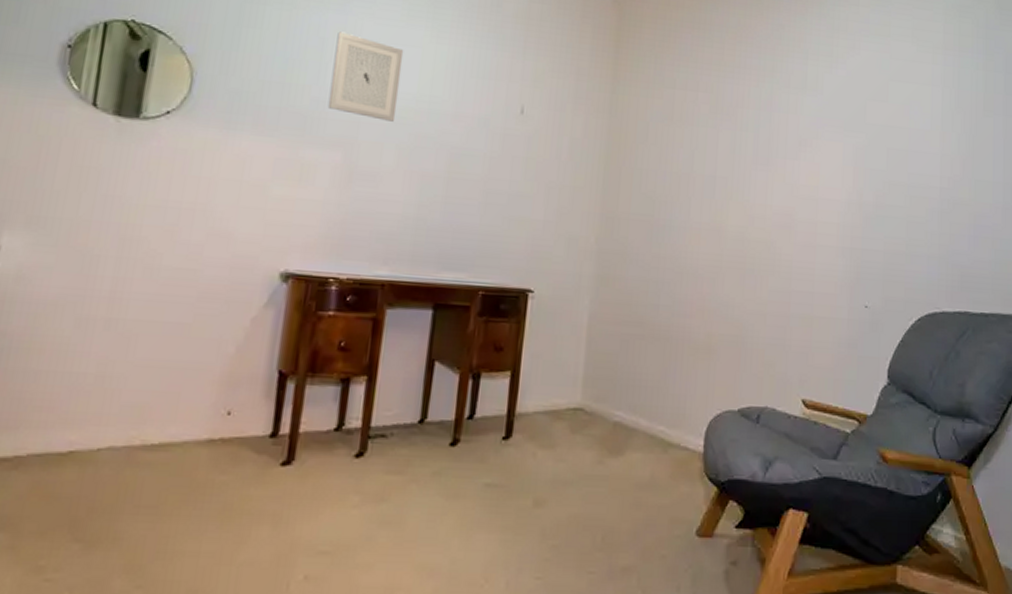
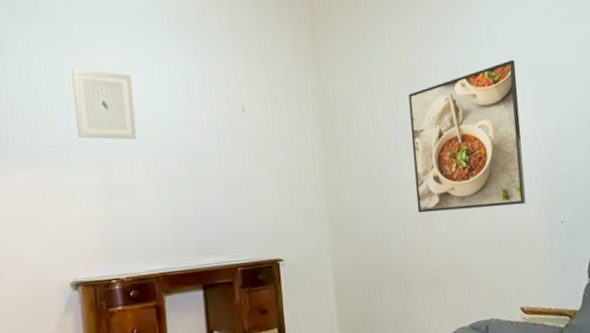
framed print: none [700,111,839,278] -> present [408,59,526,213]

